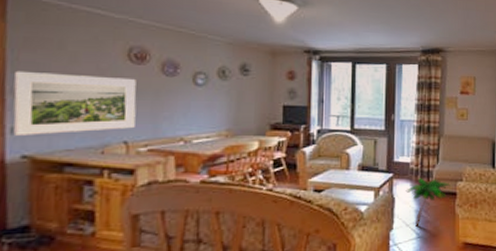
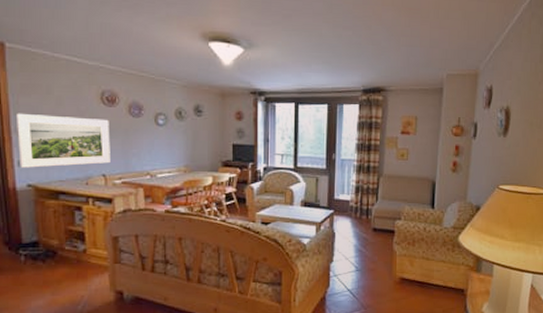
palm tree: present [406,178,451,227] -> none [345,215,389,260]

